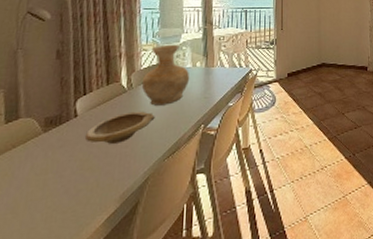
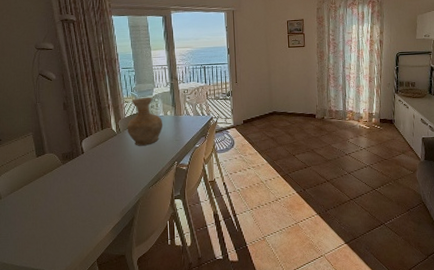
bowl: present [84,111,155,144] -> none [91,150,139,174]

